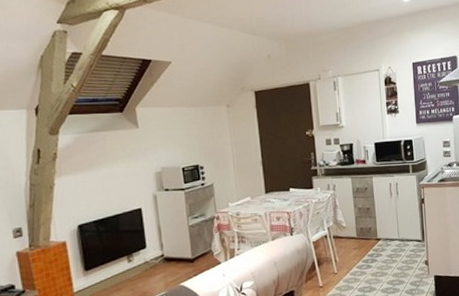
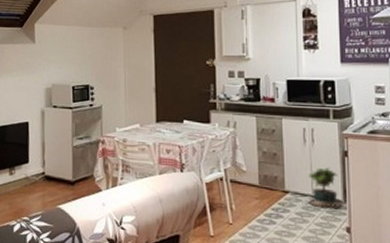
potted plant: none [393,213,423,249] -> present [305,166,344,209]

